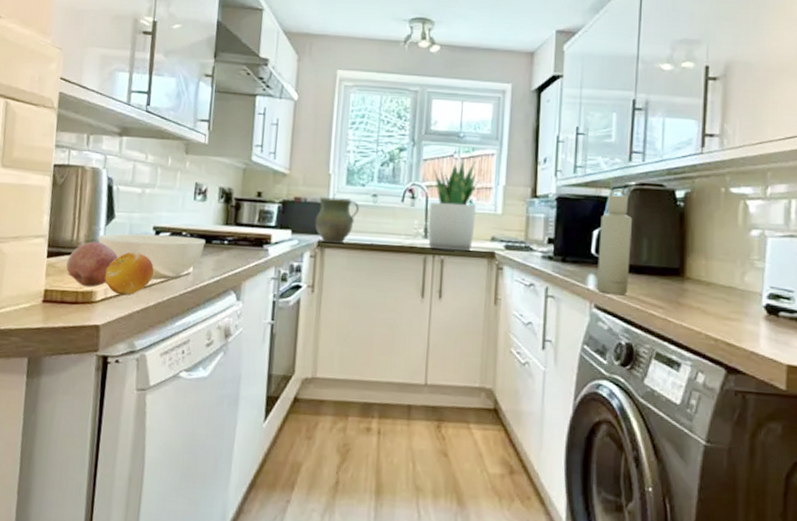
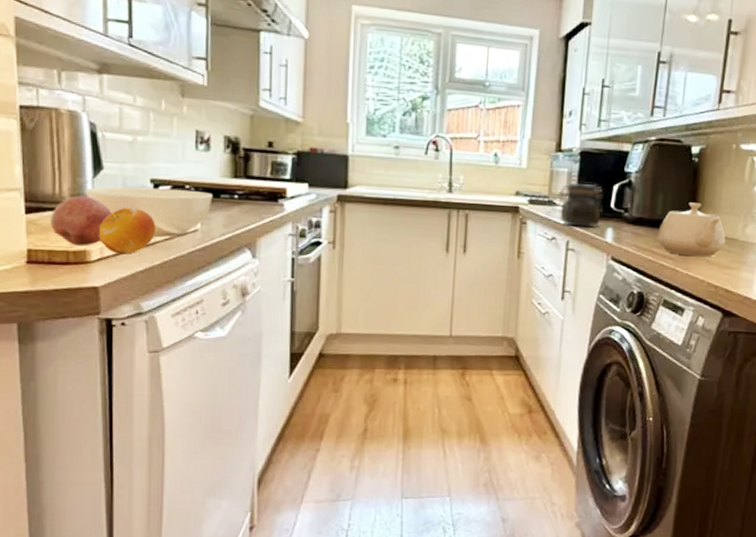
ceramic jug: present [315,197,359,244] -> none [333,148,380,198]
planter: present [428,159,479,252] -> none [452,109,504,206]
jar: none [536,229,584,274] -> present [559,183,604,227]
bottle: present [597,188,633,296] -> none [614,143,651,248]
teapot: none [643,248,722,307] -> present [656,202,726,257]

